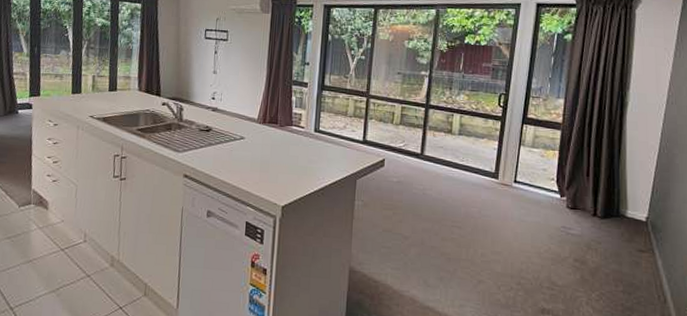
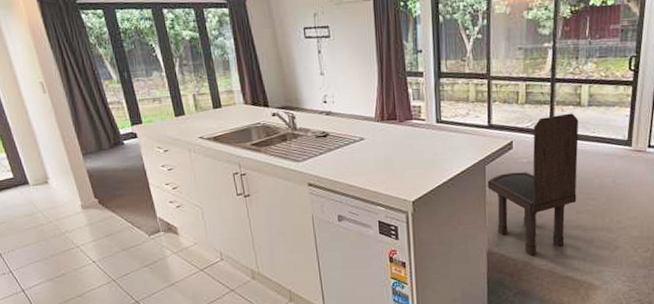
dining chair: none [356,139,449,279] -> present [487,113,579,256]

